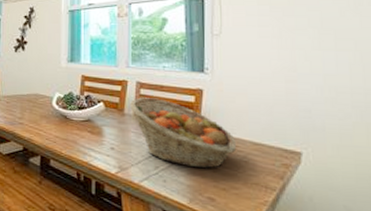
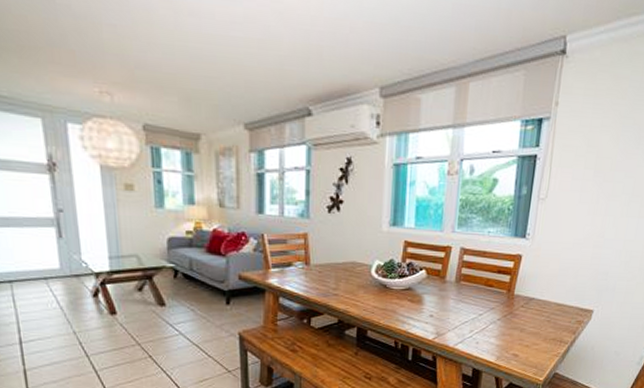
fruit basket: present [130,97,237,169] -> none [452,264,544,329]

